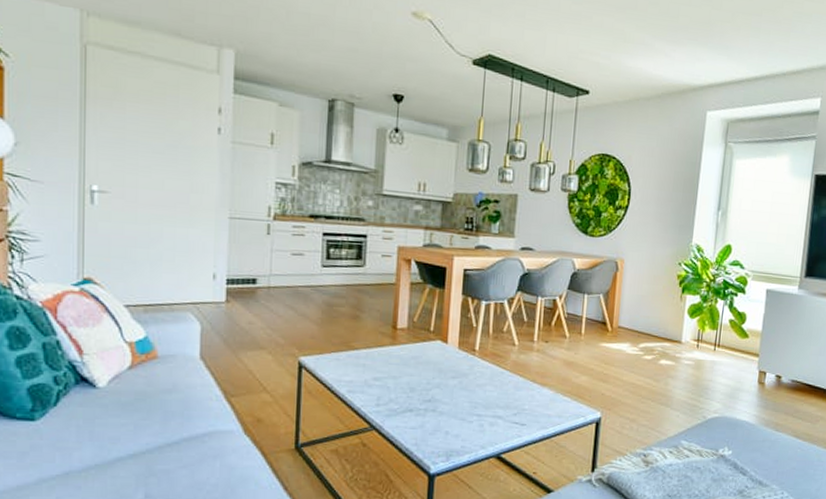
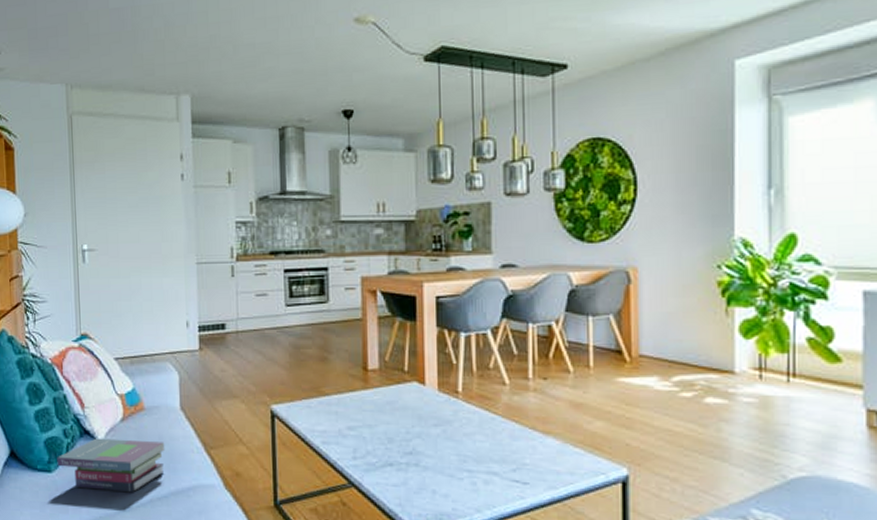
books: none [43,385,180,440] -> present [57,438,165,493]

